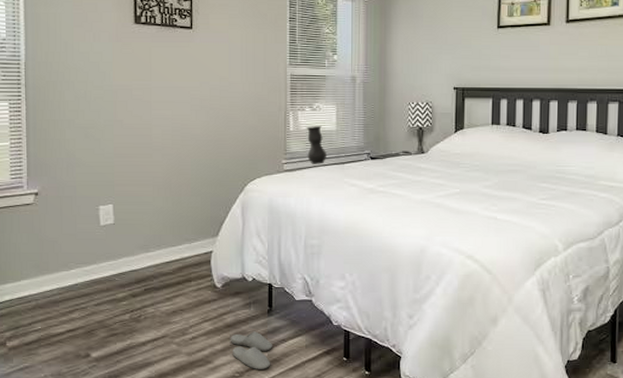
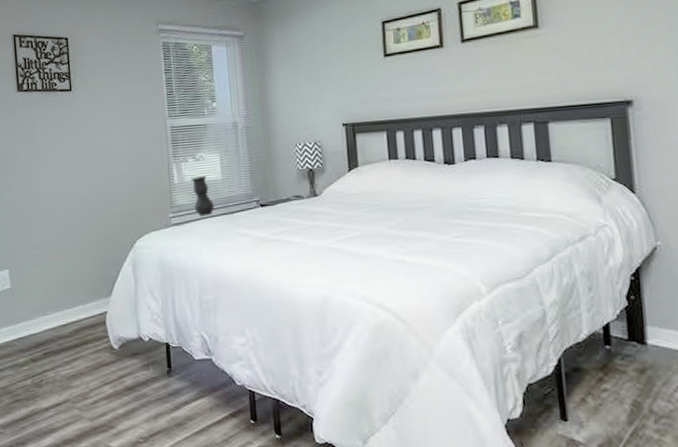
slippers: present [231,331,272,369] -> none [132,394,175,434]

